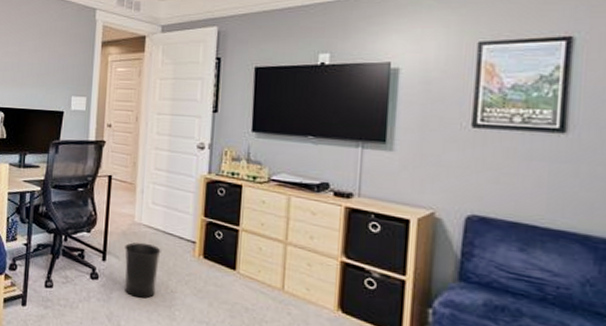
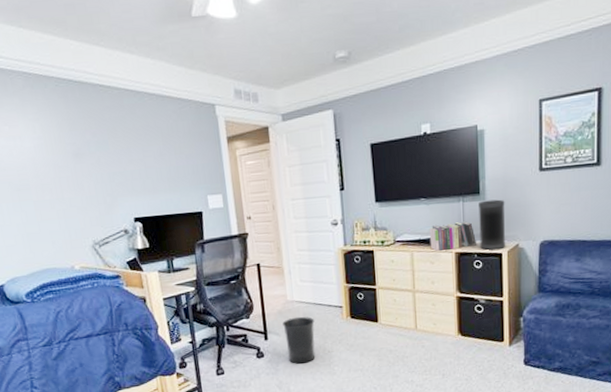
books: none [313,169,377,205] -> present [429,221,478,252]
speaker: none [380,151,420,214] -> present [479,199,506,251]

